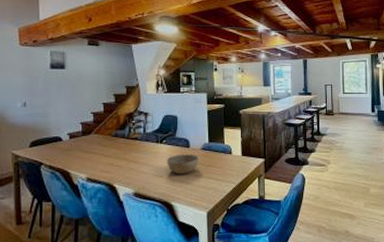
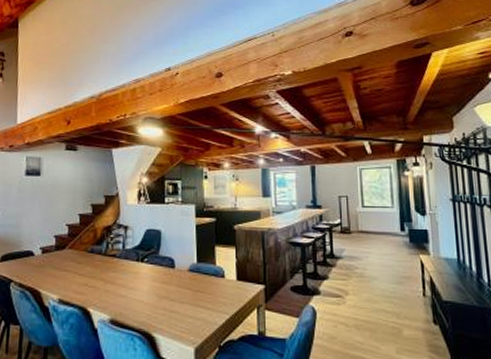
bowl: present [167,153,200,174] -> none [148,275,186,300]

